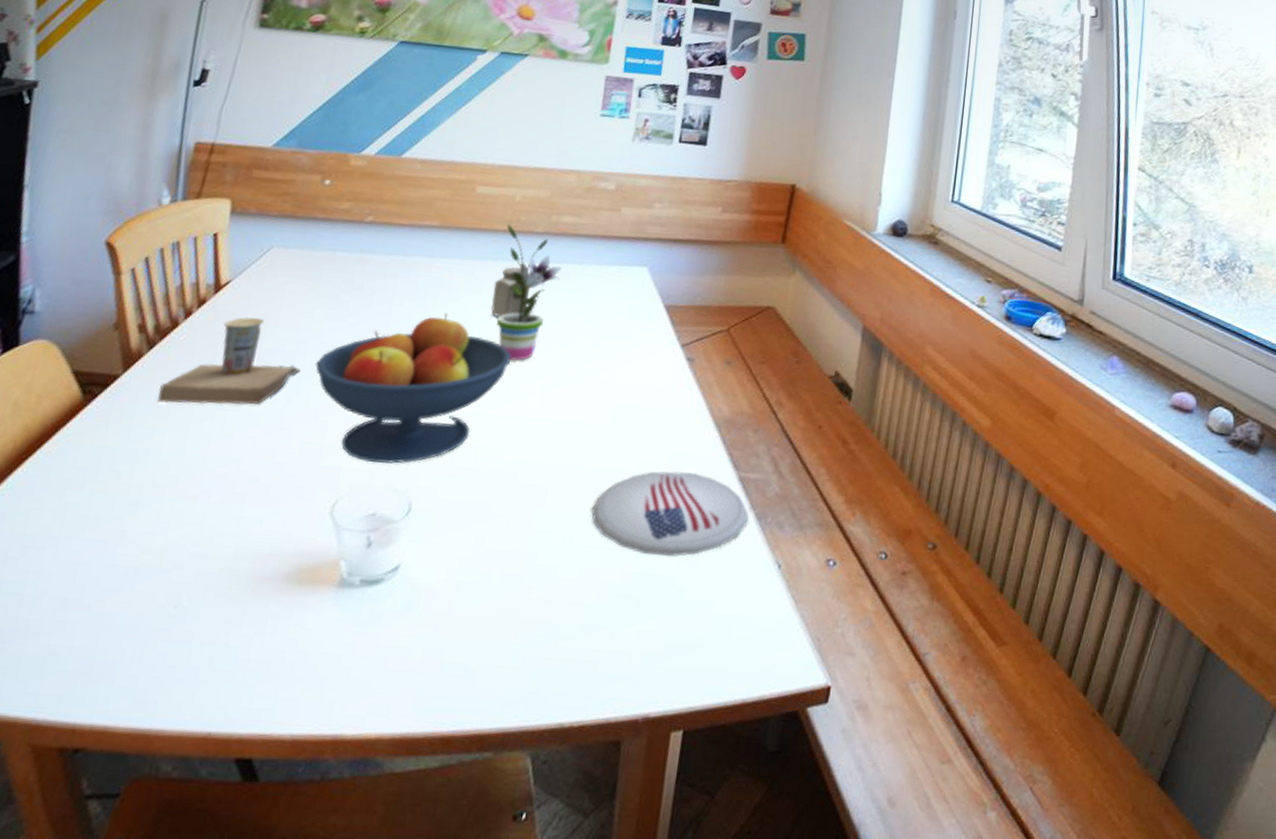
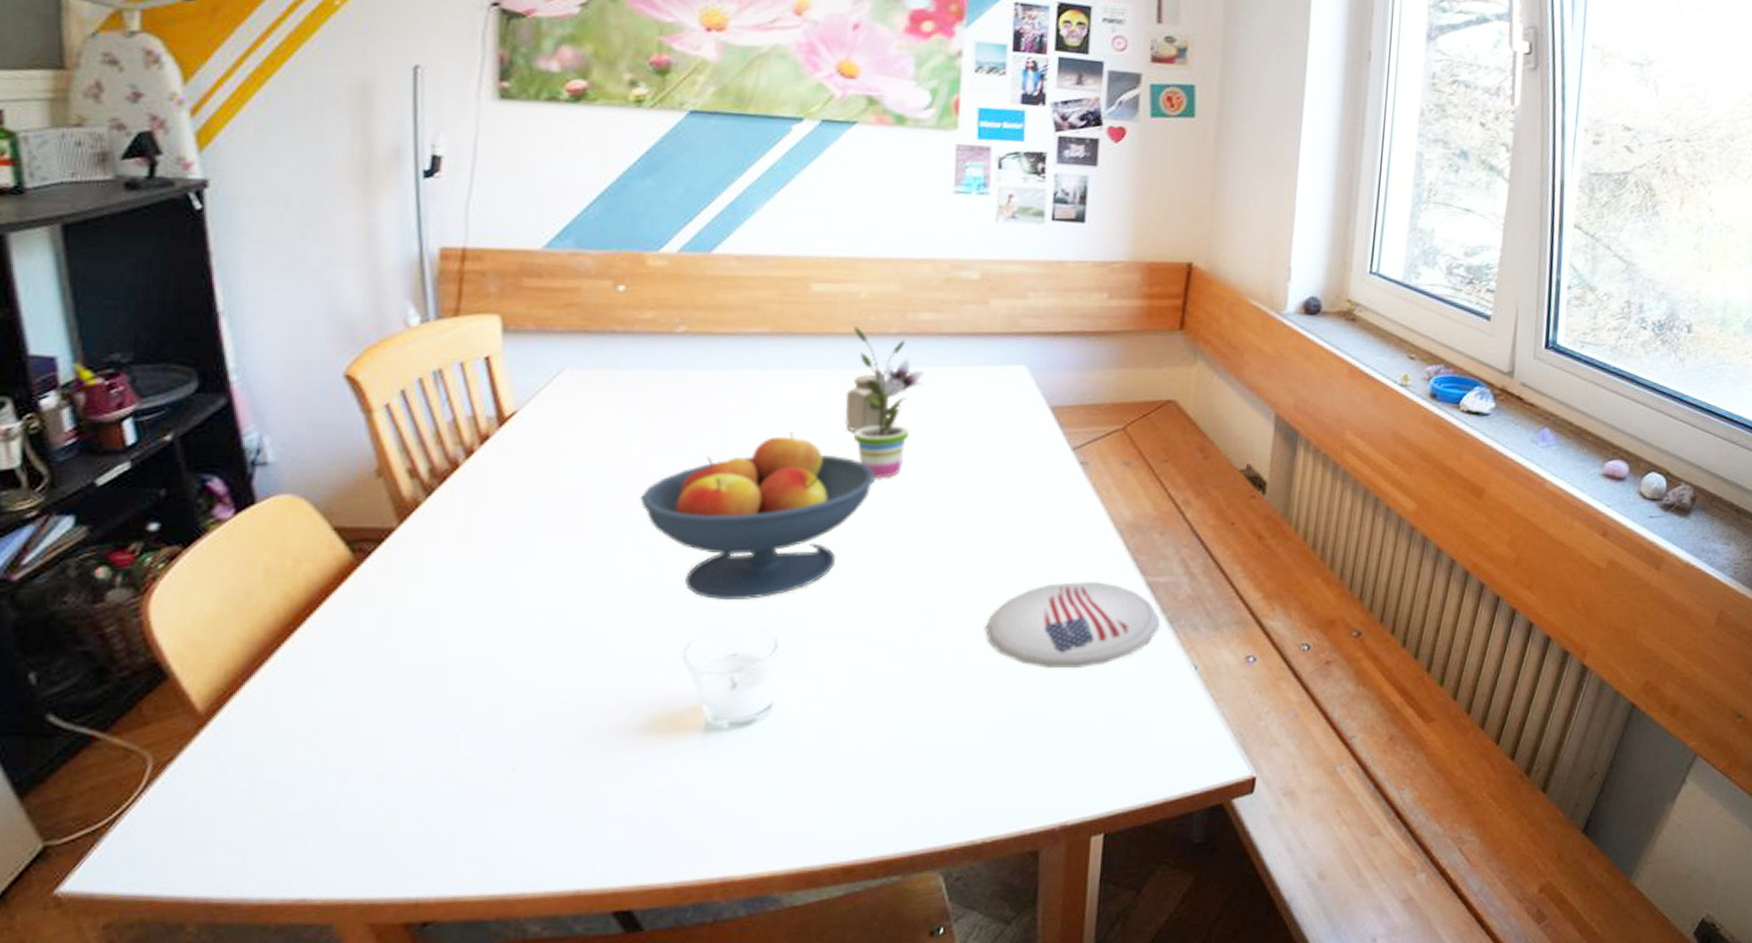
cup: present [157,317,301,405] -> none [448,451,623,555]

